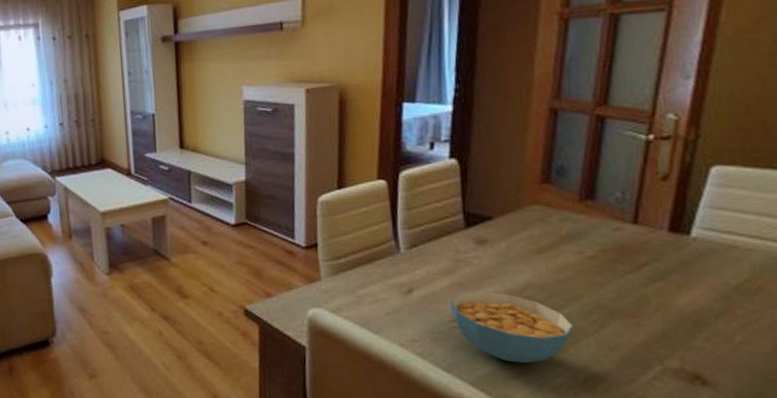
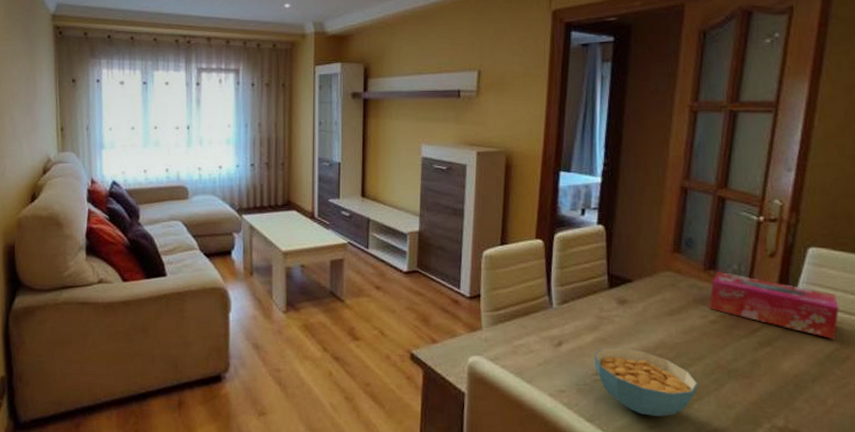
tissue box: none [586,200,751,269] -> present [709,271,839,339]

